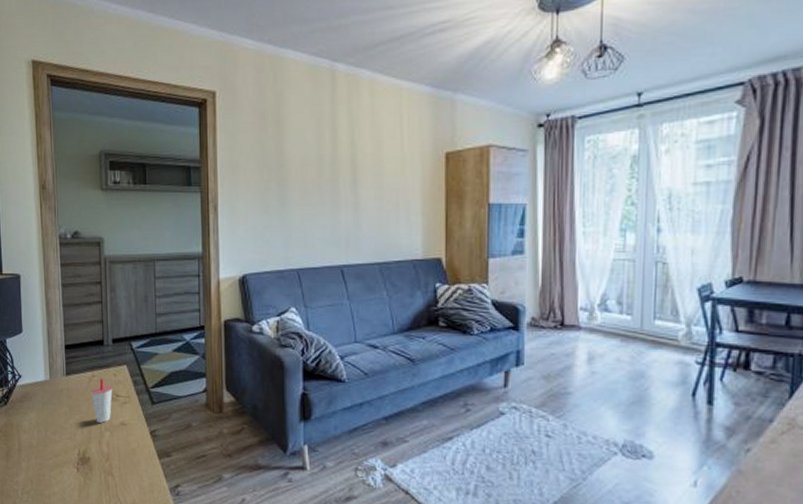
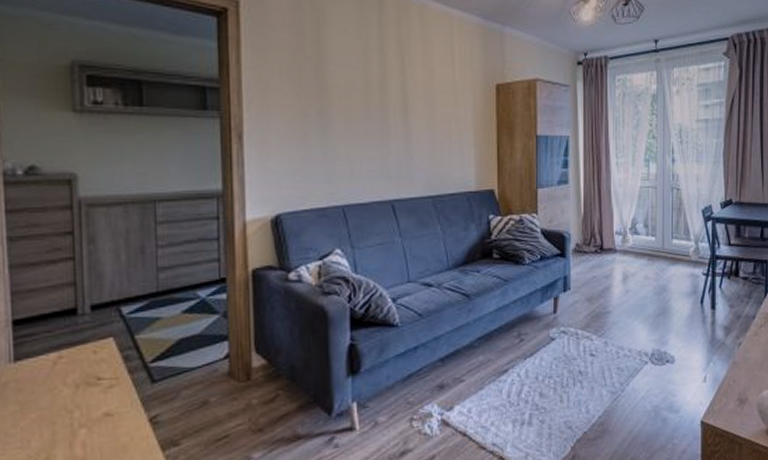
cup: present [91,378,113,423] -> none [56,358,91,419]

